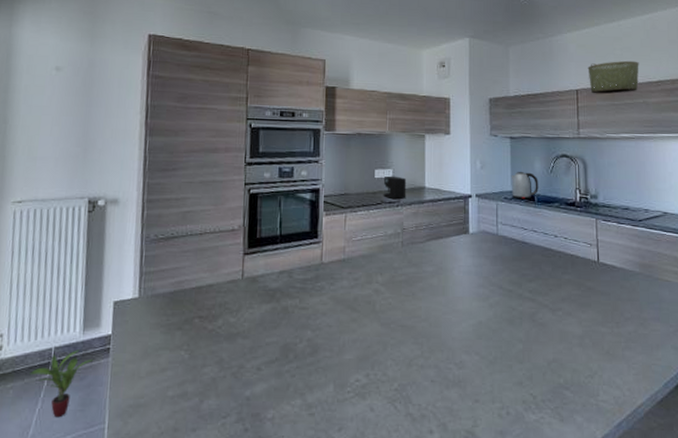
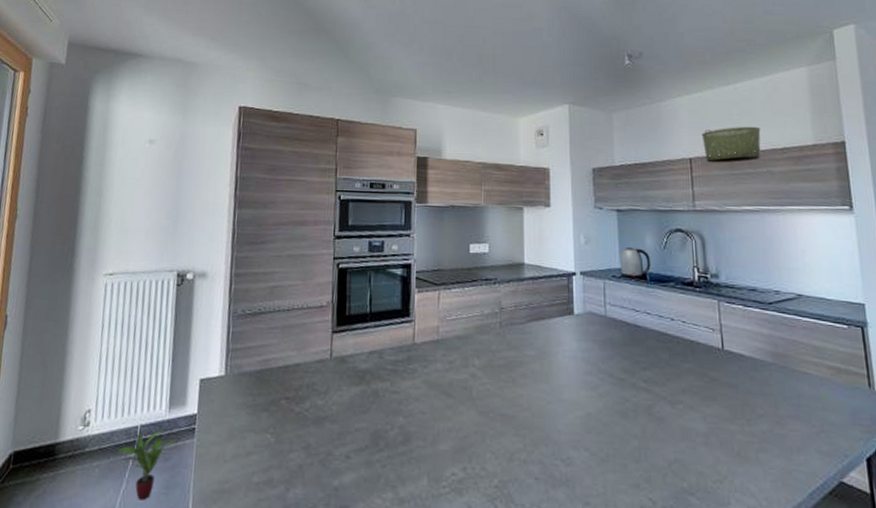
coffee maker: present [380,176,407,203] -> none [476,251,504,280]

